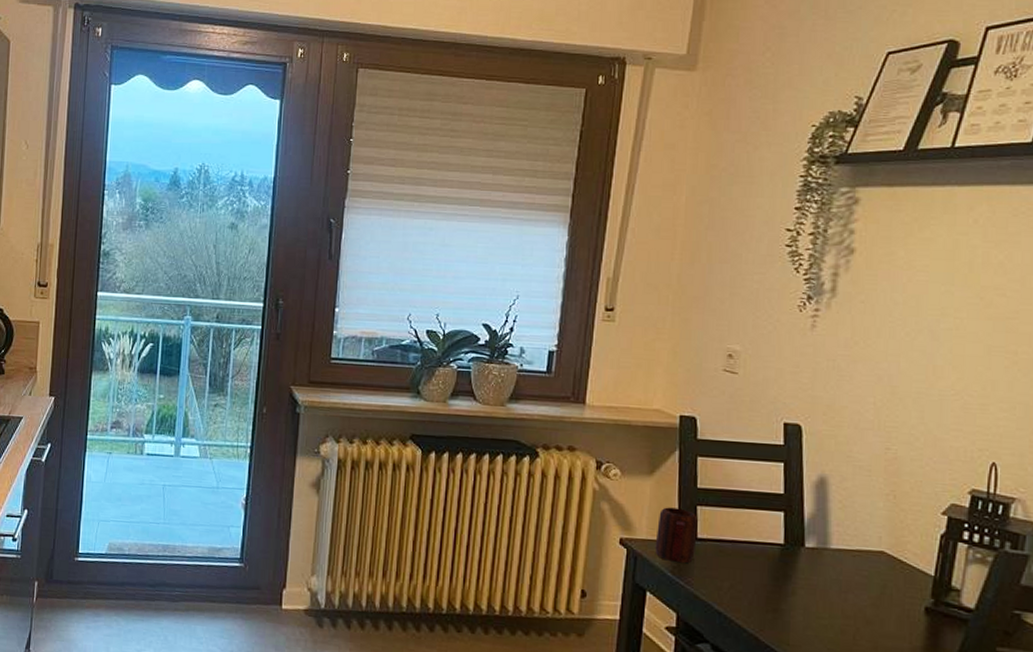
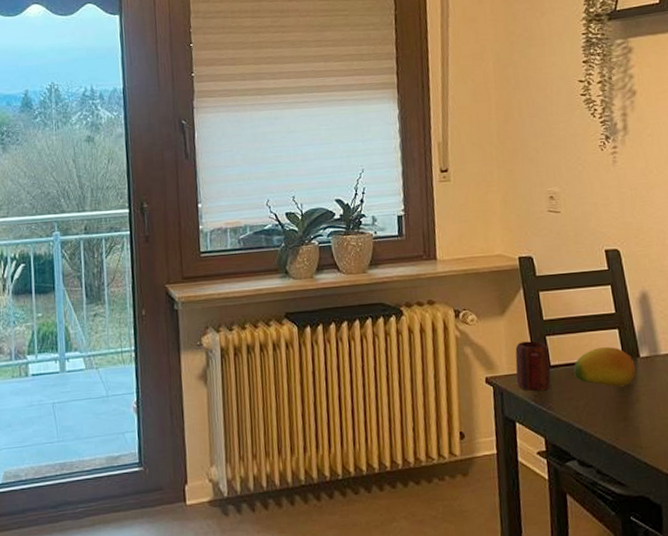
fruit: none [722,528,798,575] -> present [573,347,636,387]

